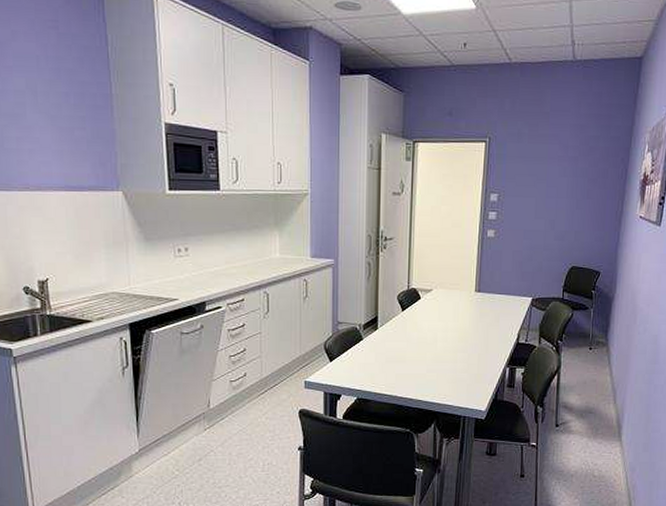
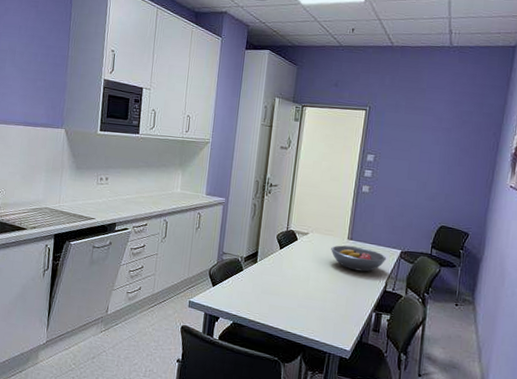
fruit bowl: none [458,299,518,325] -> present [331,245,387,272]

